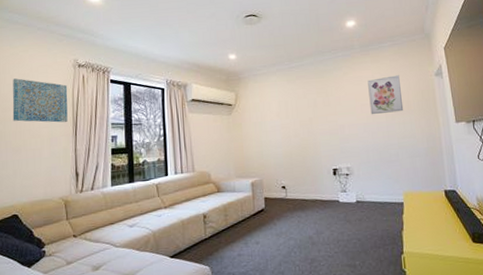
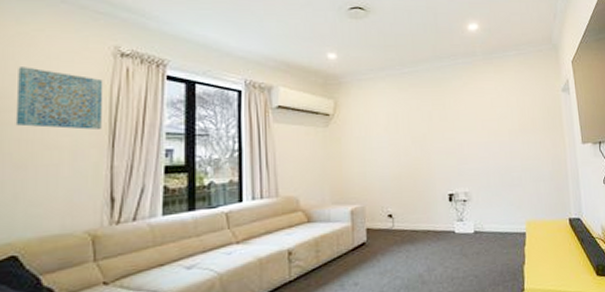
wall art: present [367,75,404,115] -> none [490,88,529,133]

